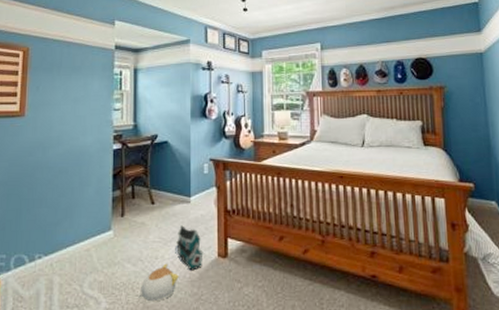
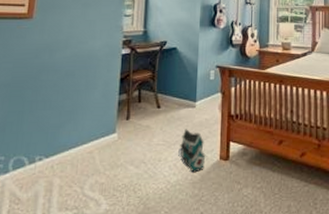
plush toy: present [137,263,179,302] -> none [138,166,181,203]

